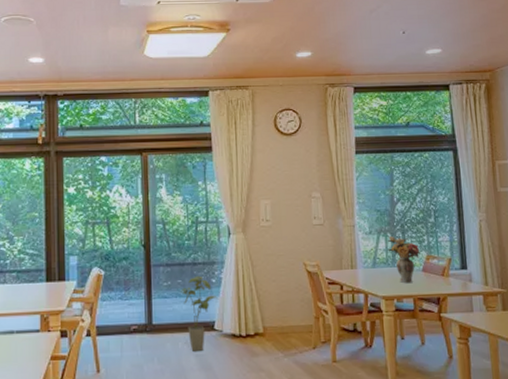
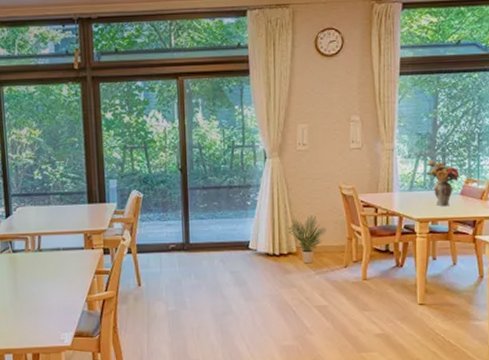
house plant: present [181,275,218,351] -> none [217,198,253,268]
potted plant: none [255,293,293,345] -> present [289,215,327,264]

